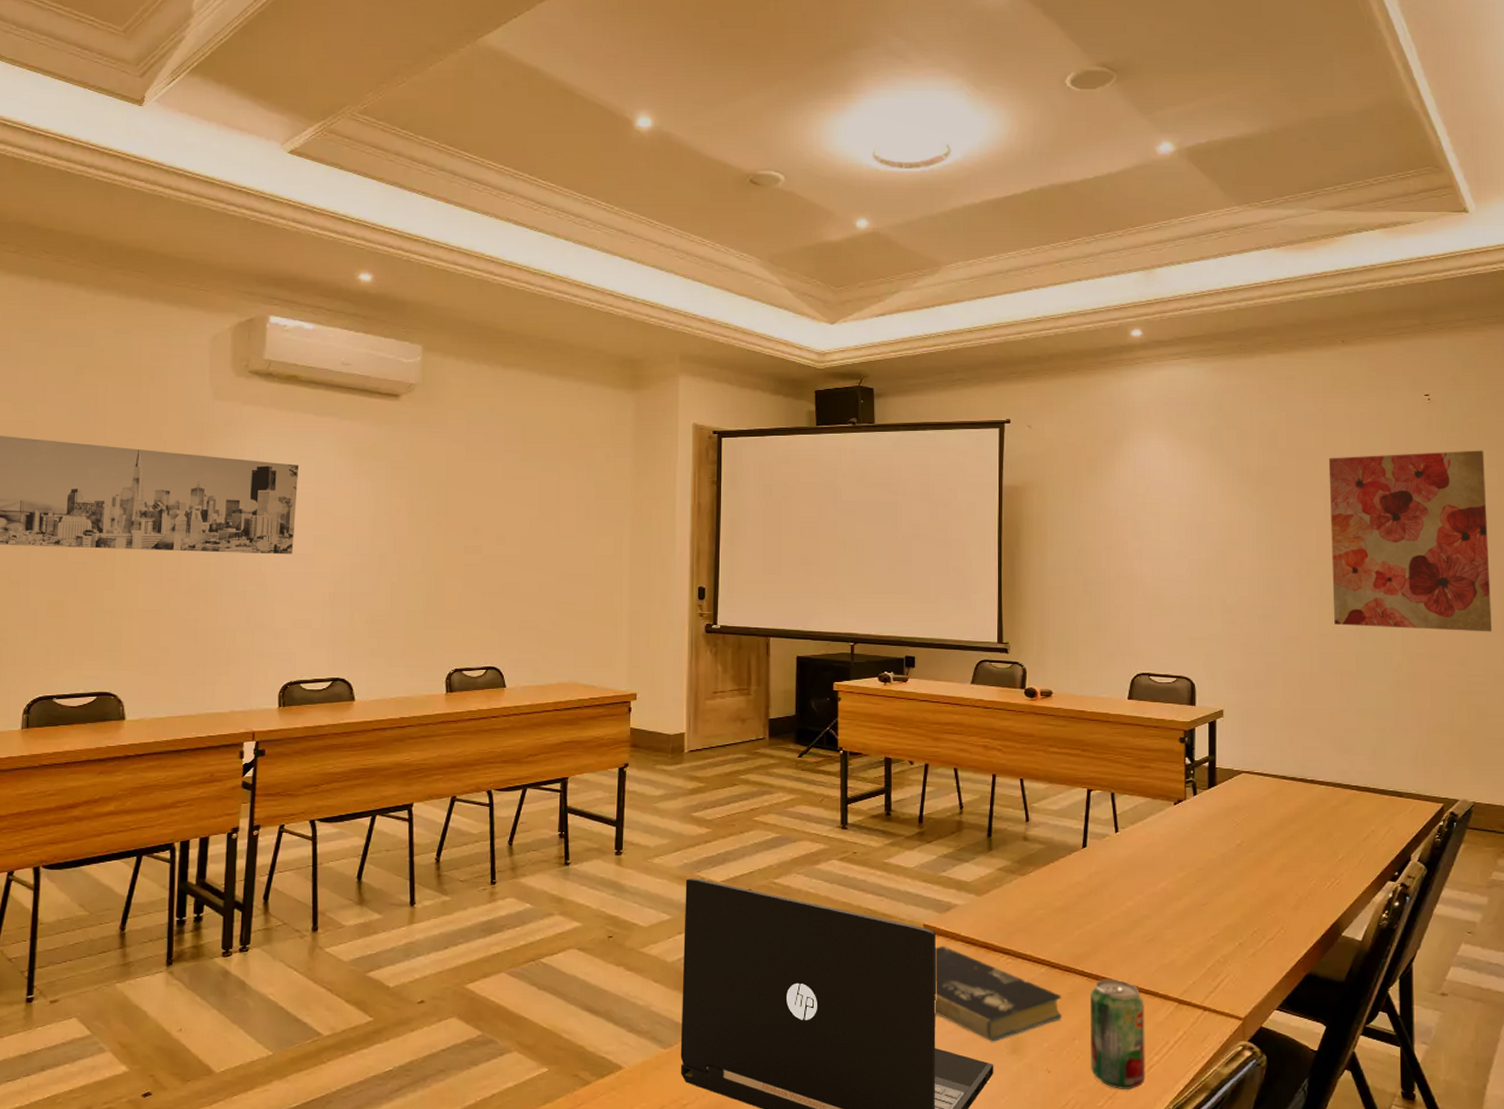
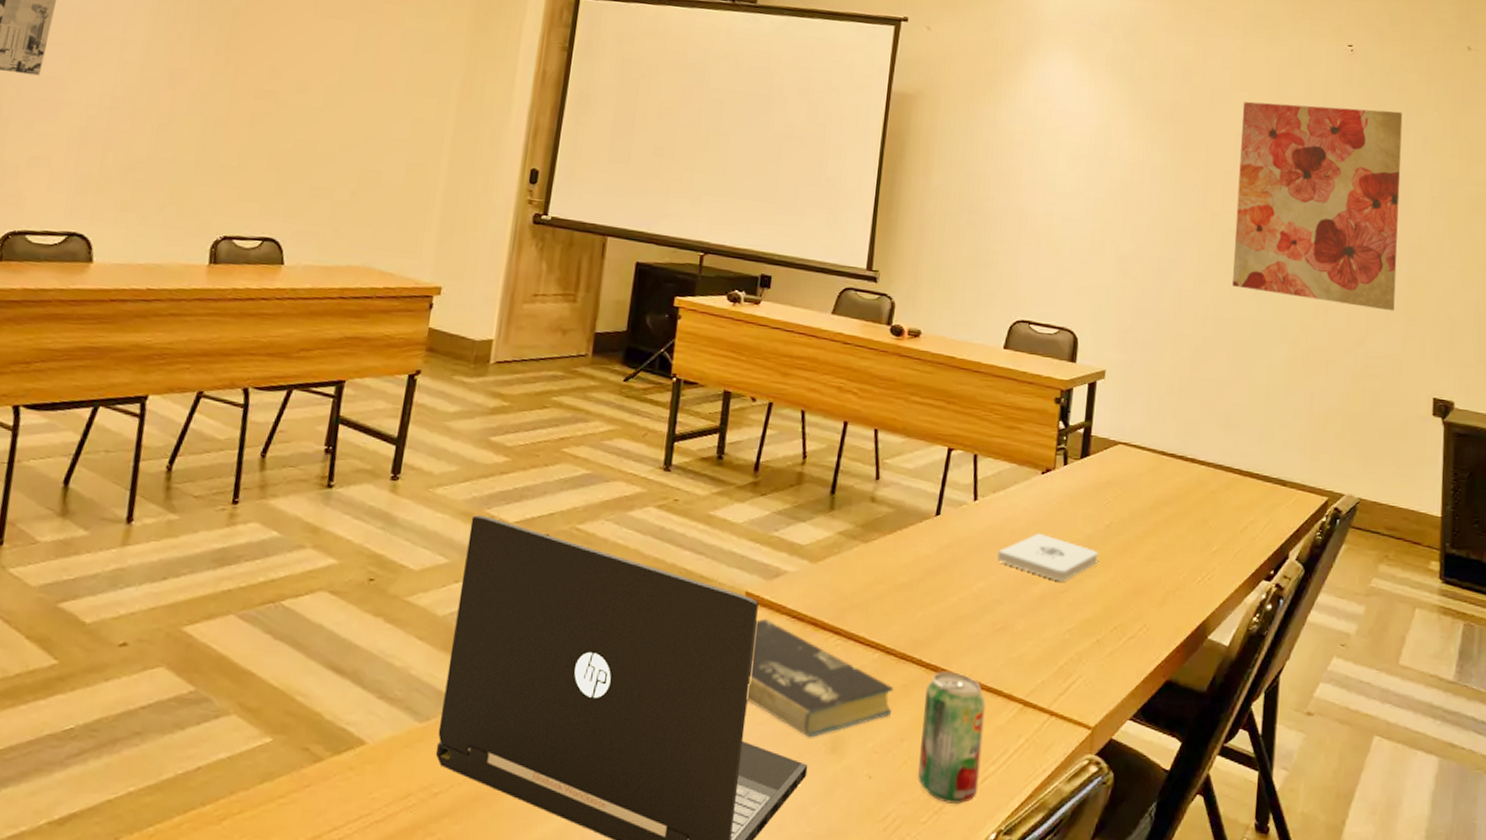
notepad: none [1142,855,1234,896] -> present [997,532,1099,582]

